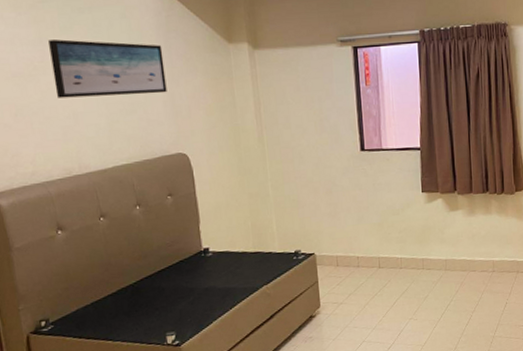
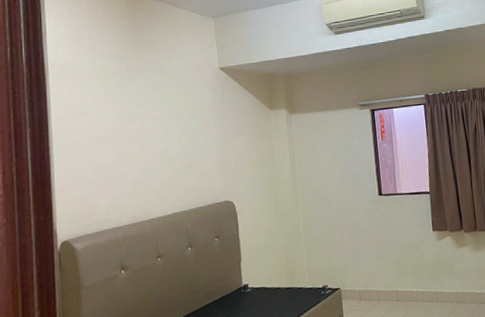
wall art: present [49,39,167,98] -> none [129,111,219,158]

